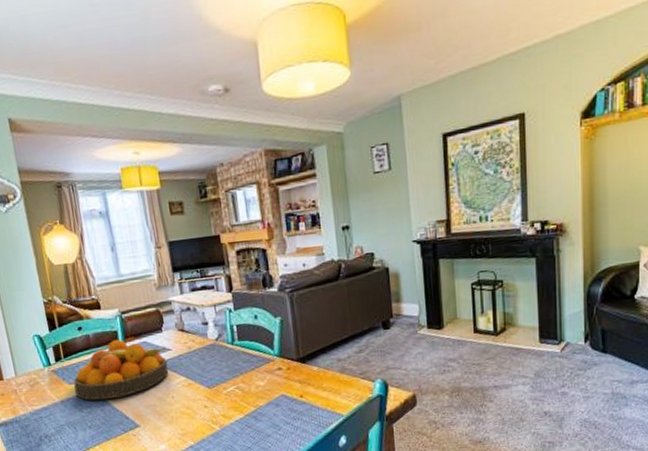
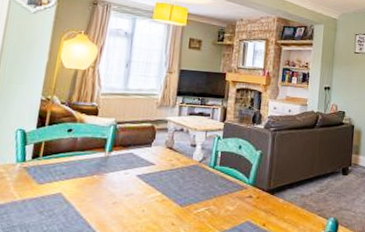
fruit bowl: present [73,339,169,401] -> none [41,146,151,205]

